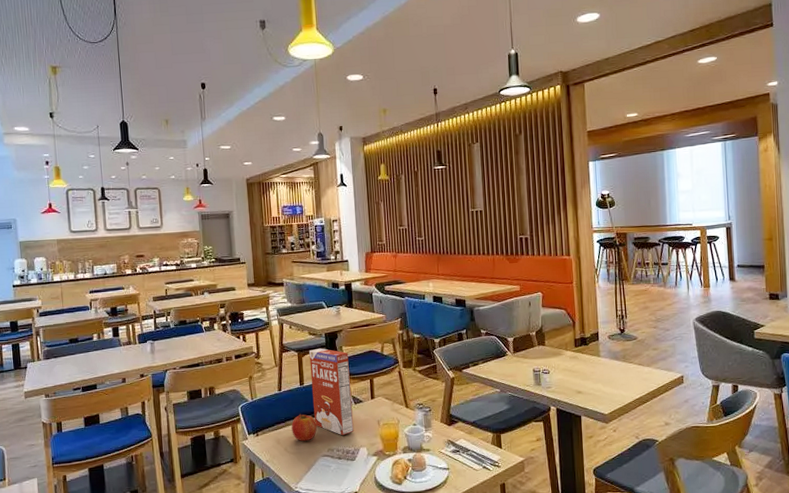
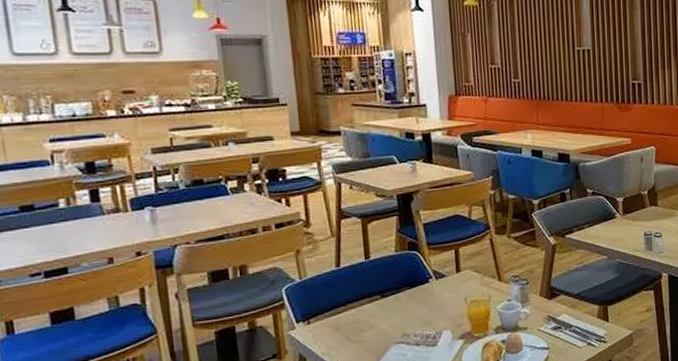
fruit: present [291,414,317,442] -> none [354,294,388,328]
cereal box: present [309,348,354,436] -> none [376,212,435,318]

